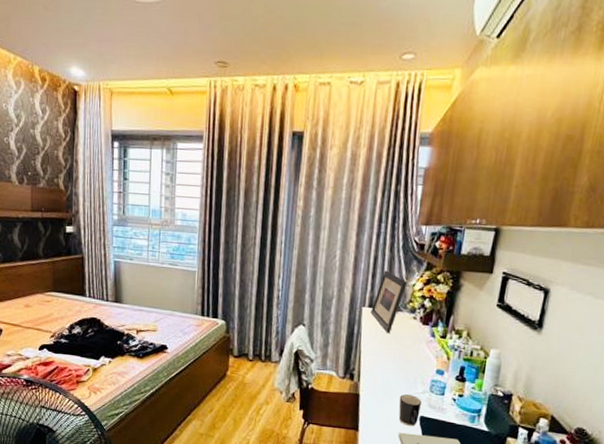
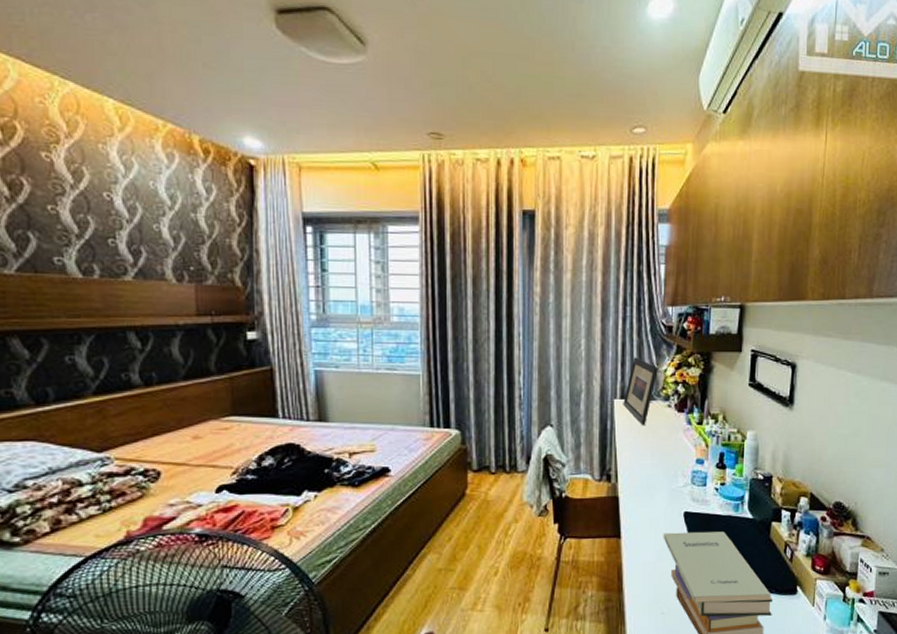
mug: present [398,394,422,426] -> none [661,490,685,524]

